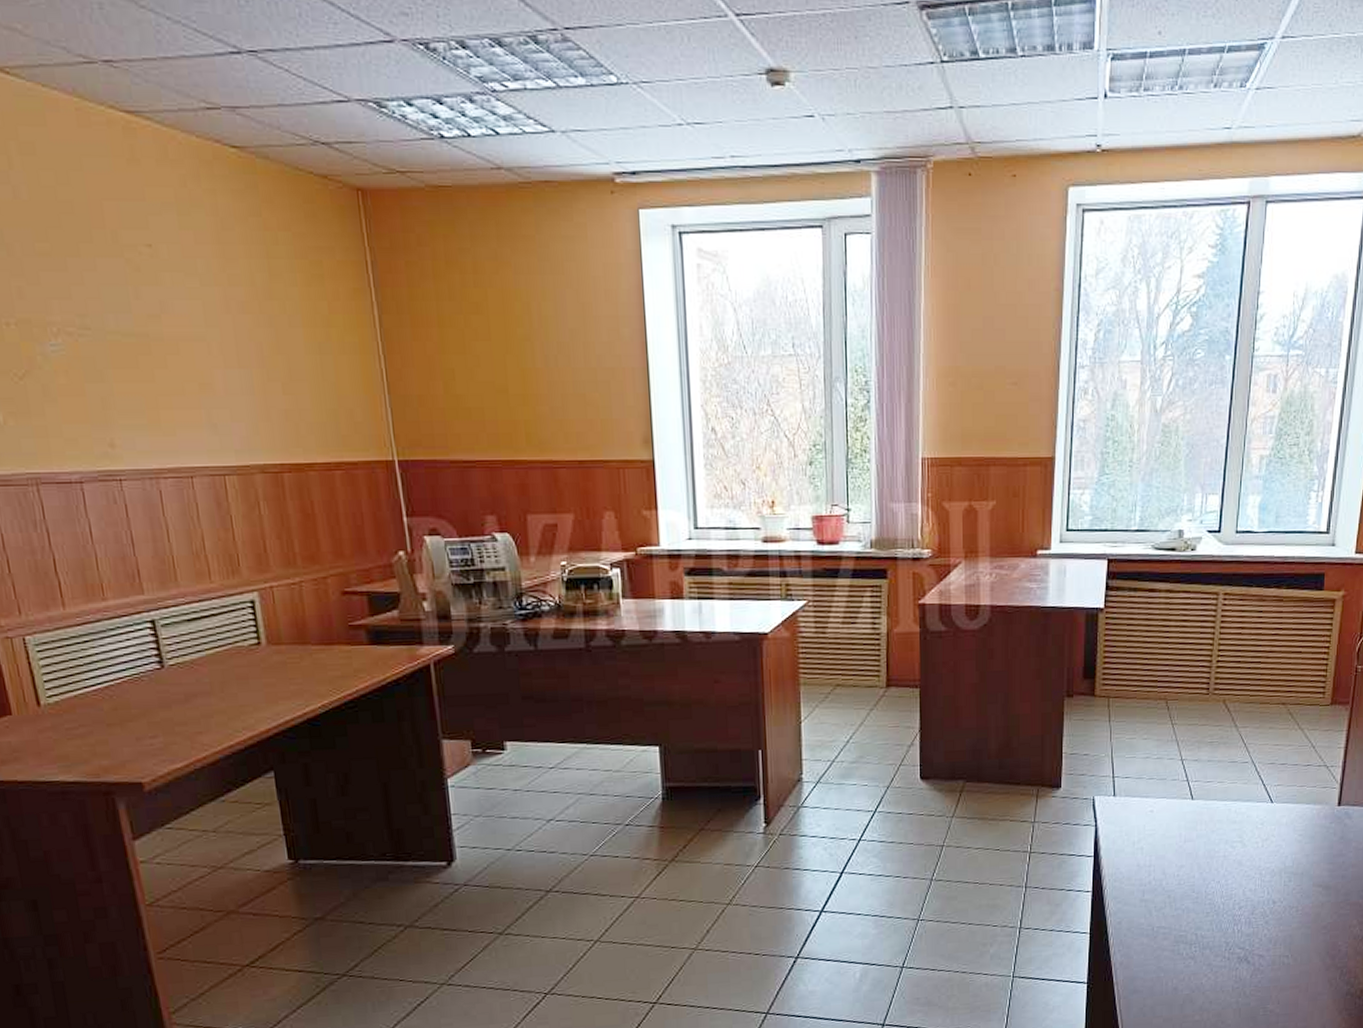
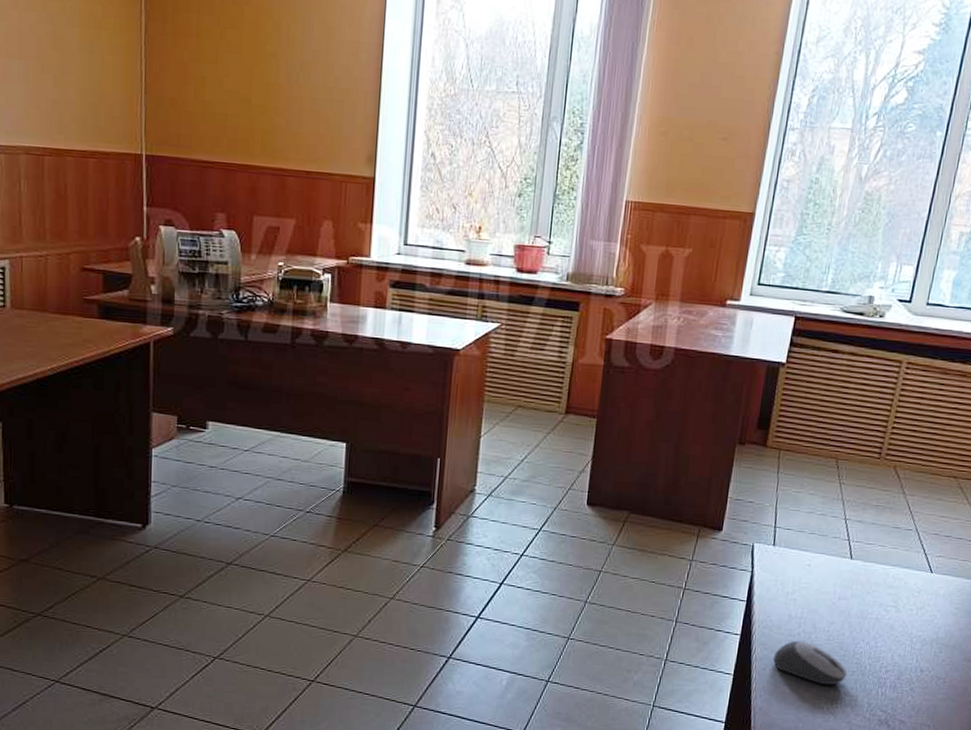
computer mouse: none [1128,888,1202,931] -> present [773,640,847,686]

